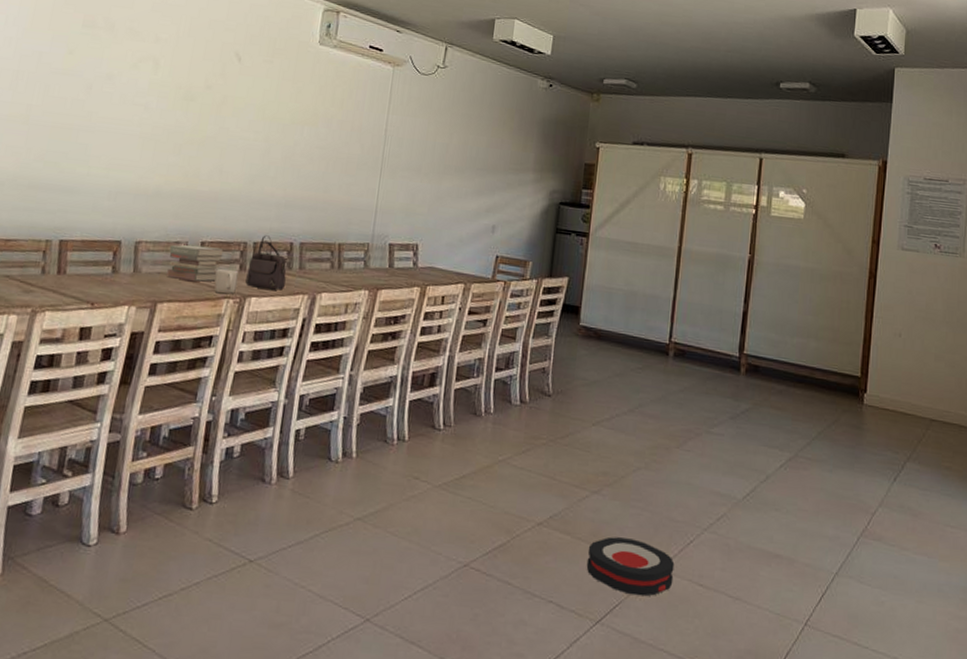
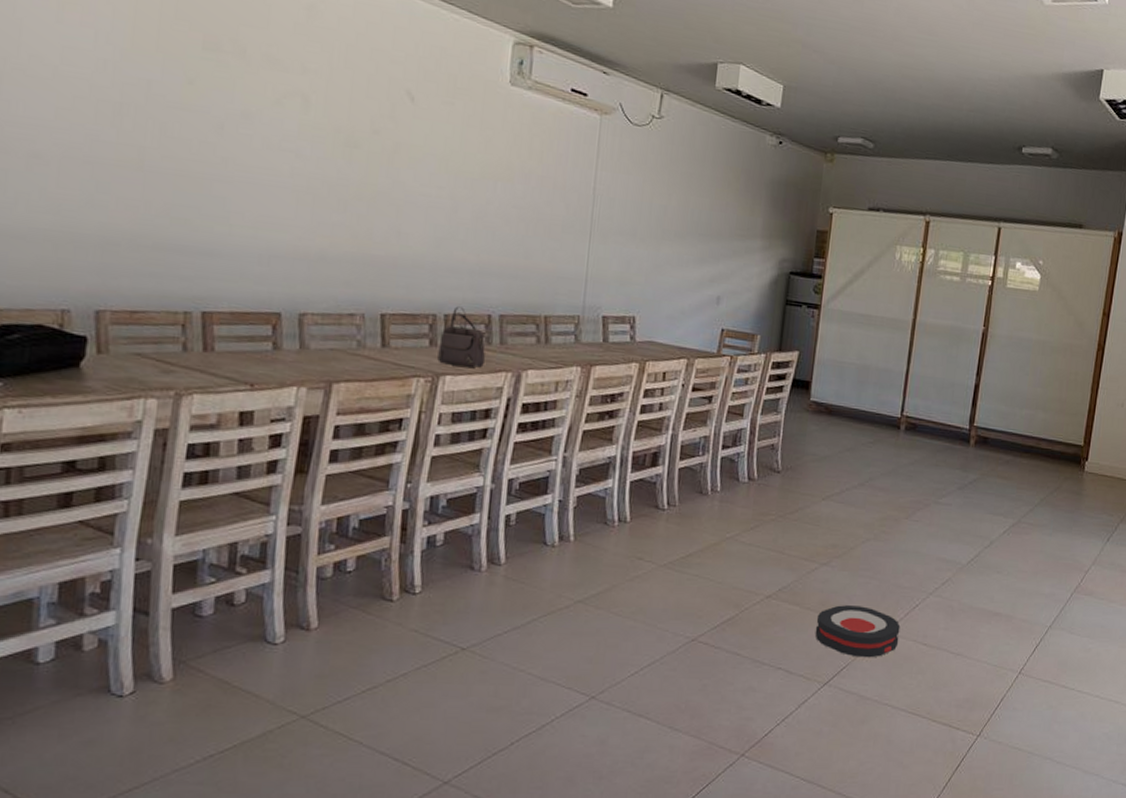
books: present [167,245,224,282] -> none [342,317,409,359]
mug: present [214,268,239,294] -> none [400,344,429,373]

